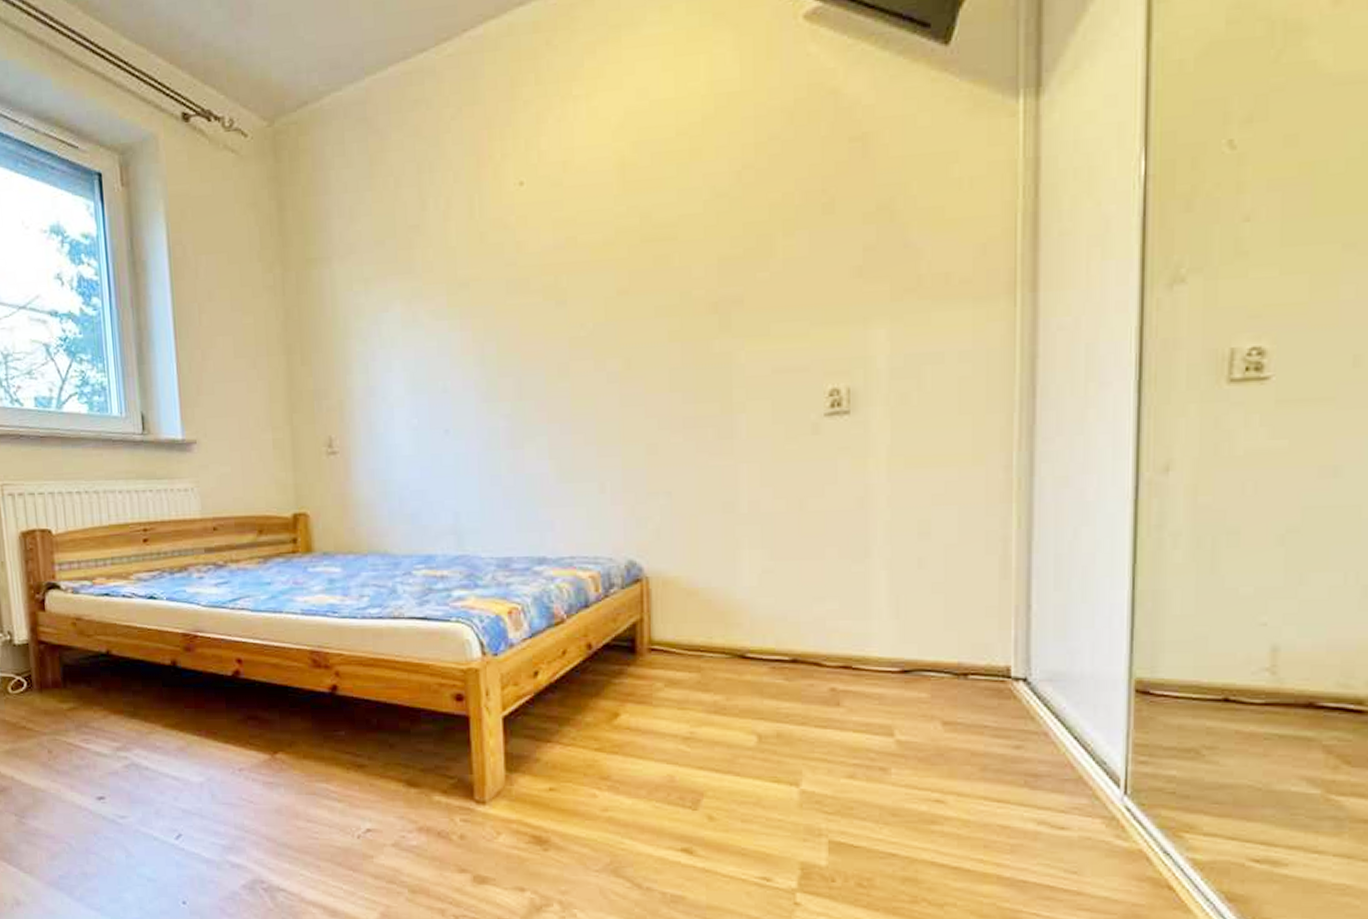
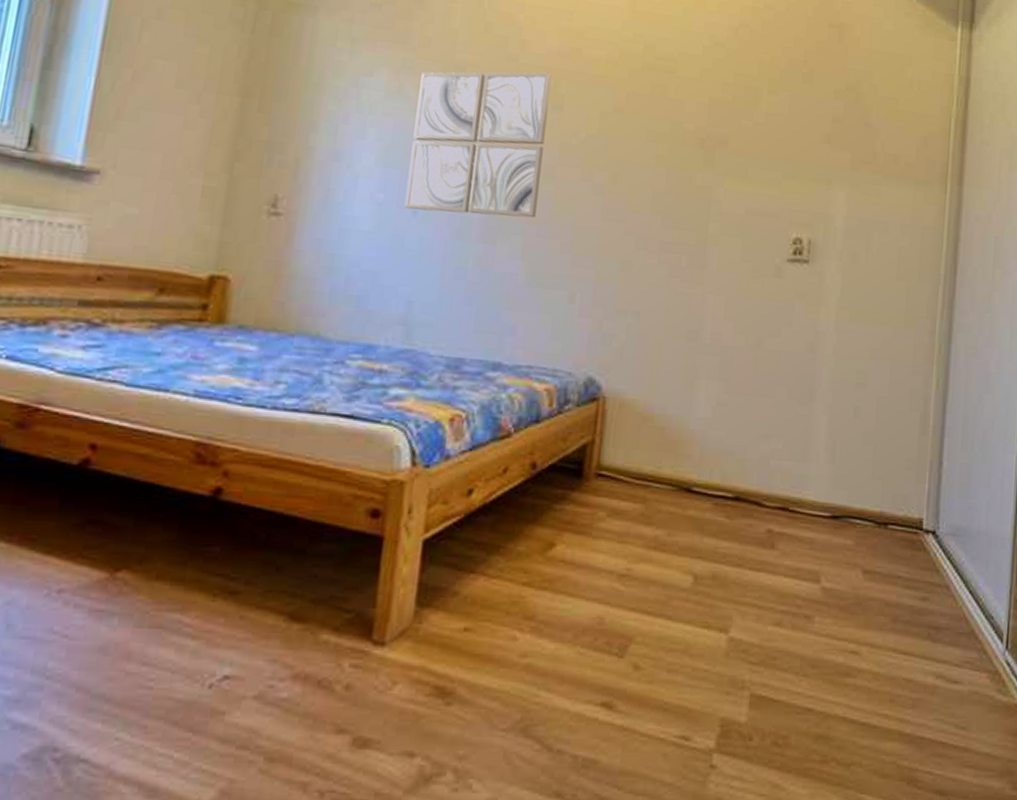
wall art: none [430,270,556,428] -> present [404,72,552,218]

